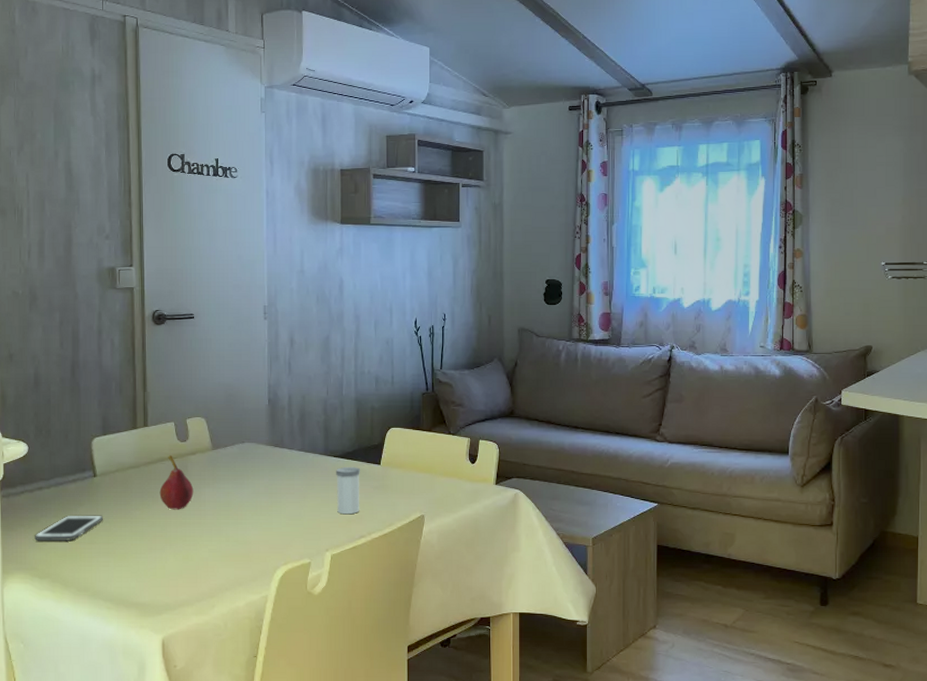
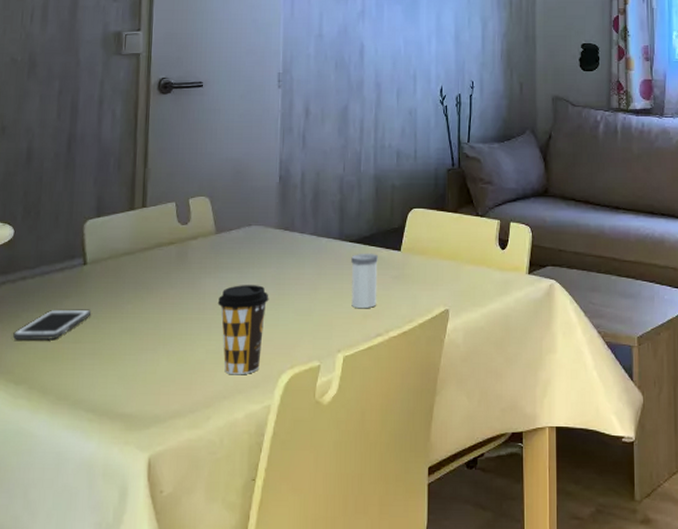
fruit: present [159,455,194,510] -> none [155,240,193,303]
coffee cup: none [217,494,263,571] -> present [217,285,269,375]

